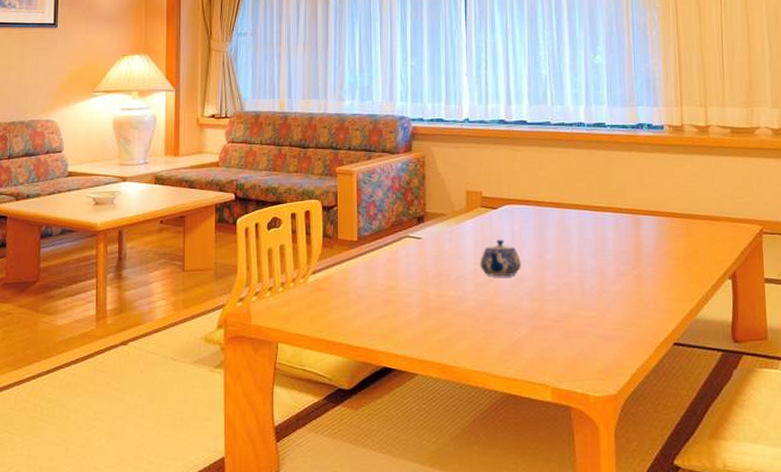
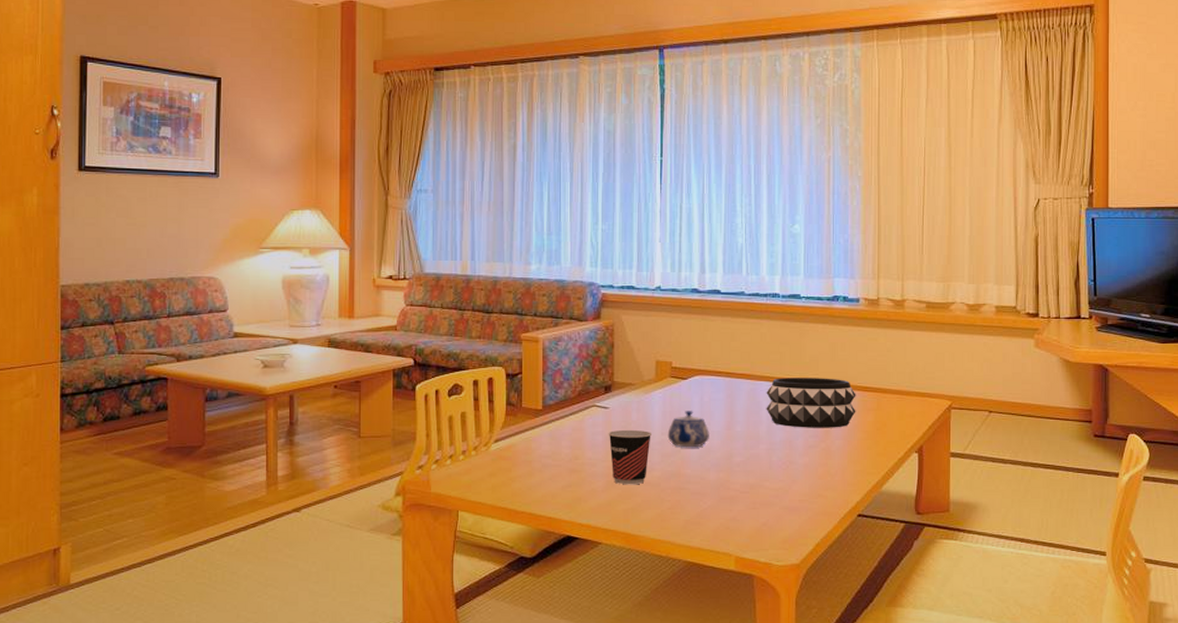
cup: none [422,259,464,315] -> present [608,429,651,485]
decorative bowl: none [575,205,666,256] -> present [766,378,856,428]

